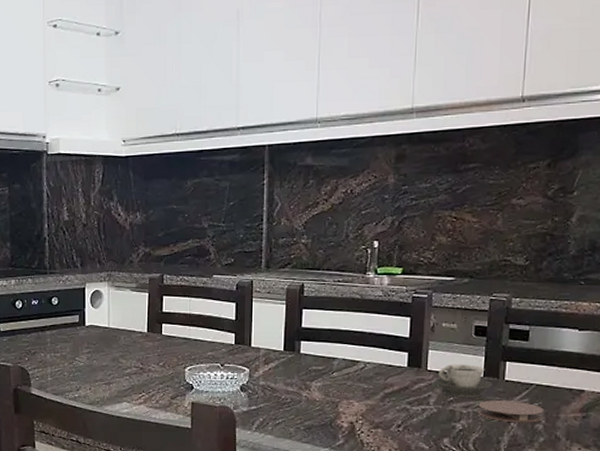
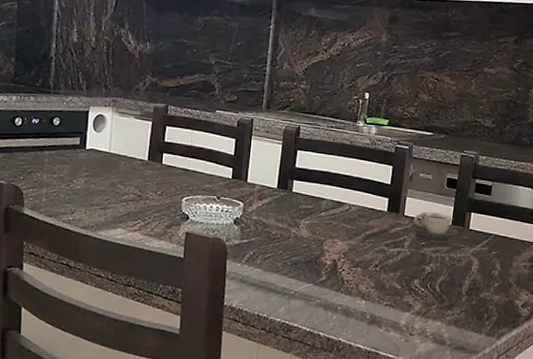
coaster: present [478,400,544,423] -> none [445,247,500,270]

